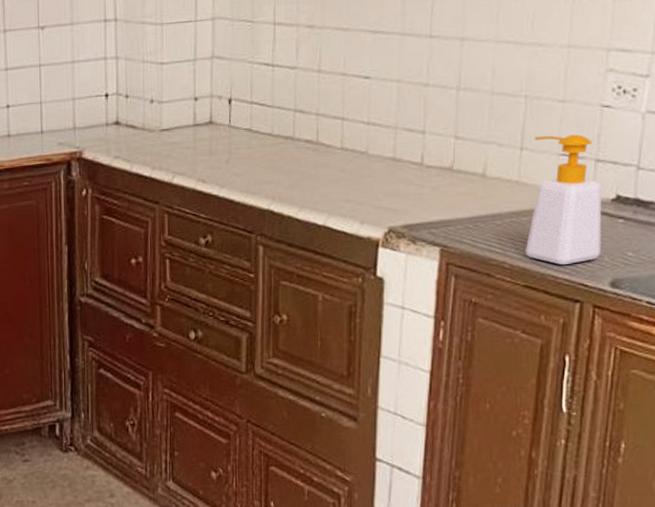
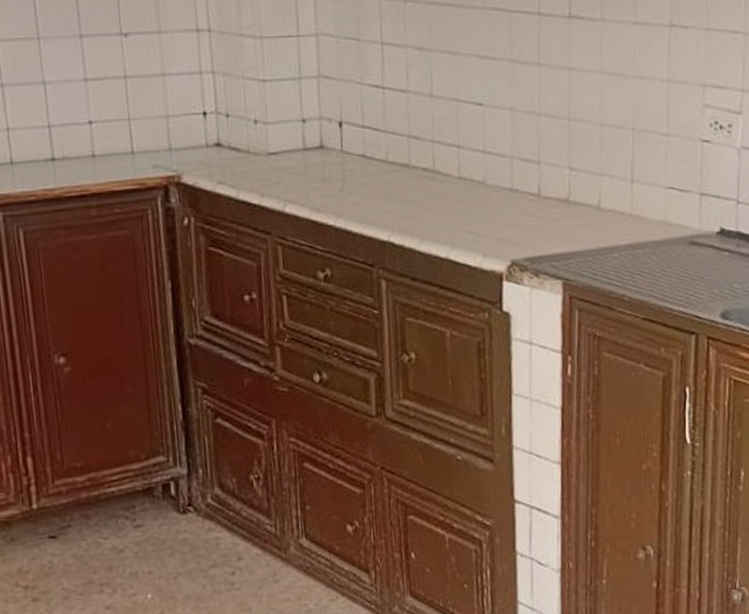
soap bottle: present [525,134,602,266] -> none [642,168,711,298]

